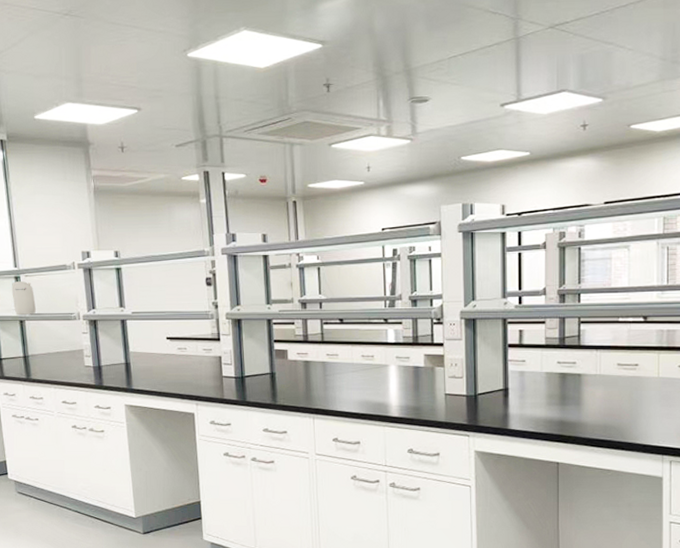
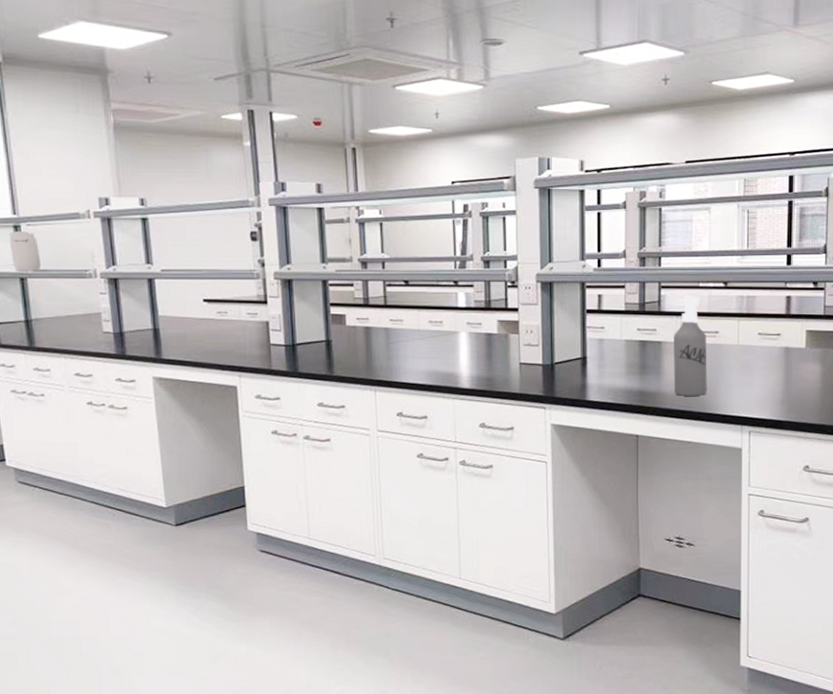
spray bottle: none [593,330,627,426] -> present [673,295,707,396]

